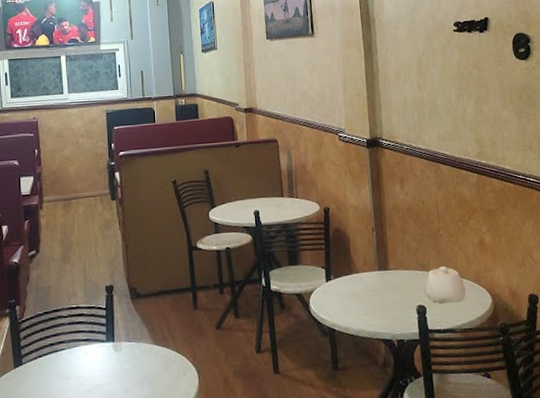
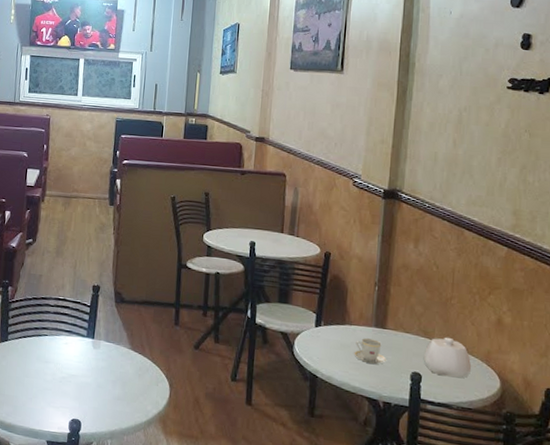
teacup: none [364,281,394,307] -> present [354,337,387,365]

